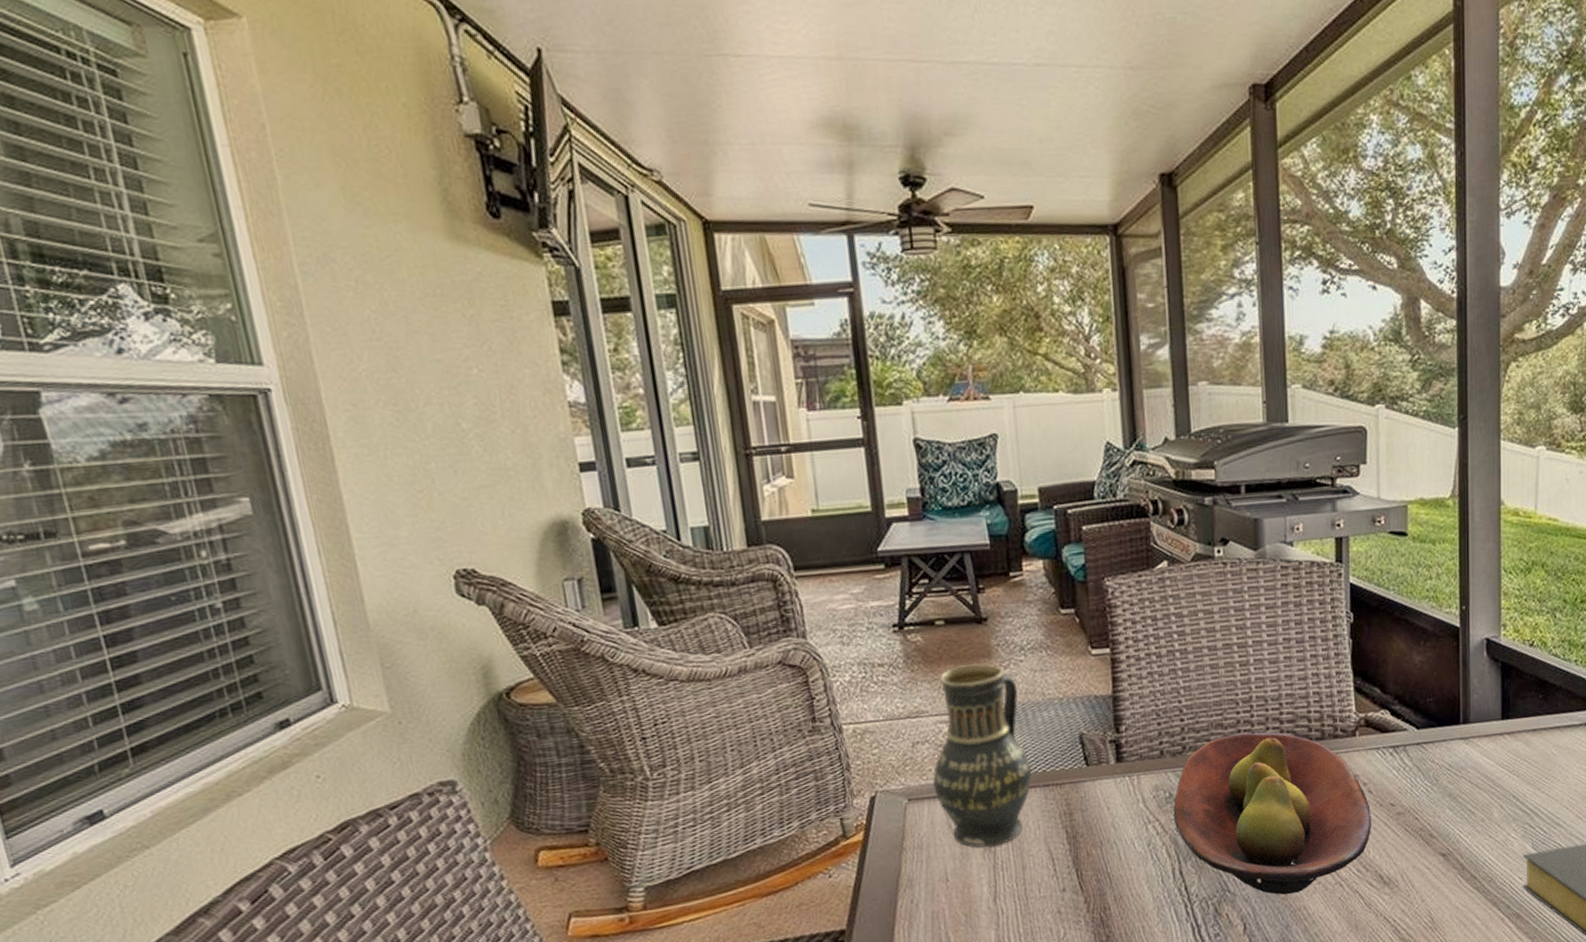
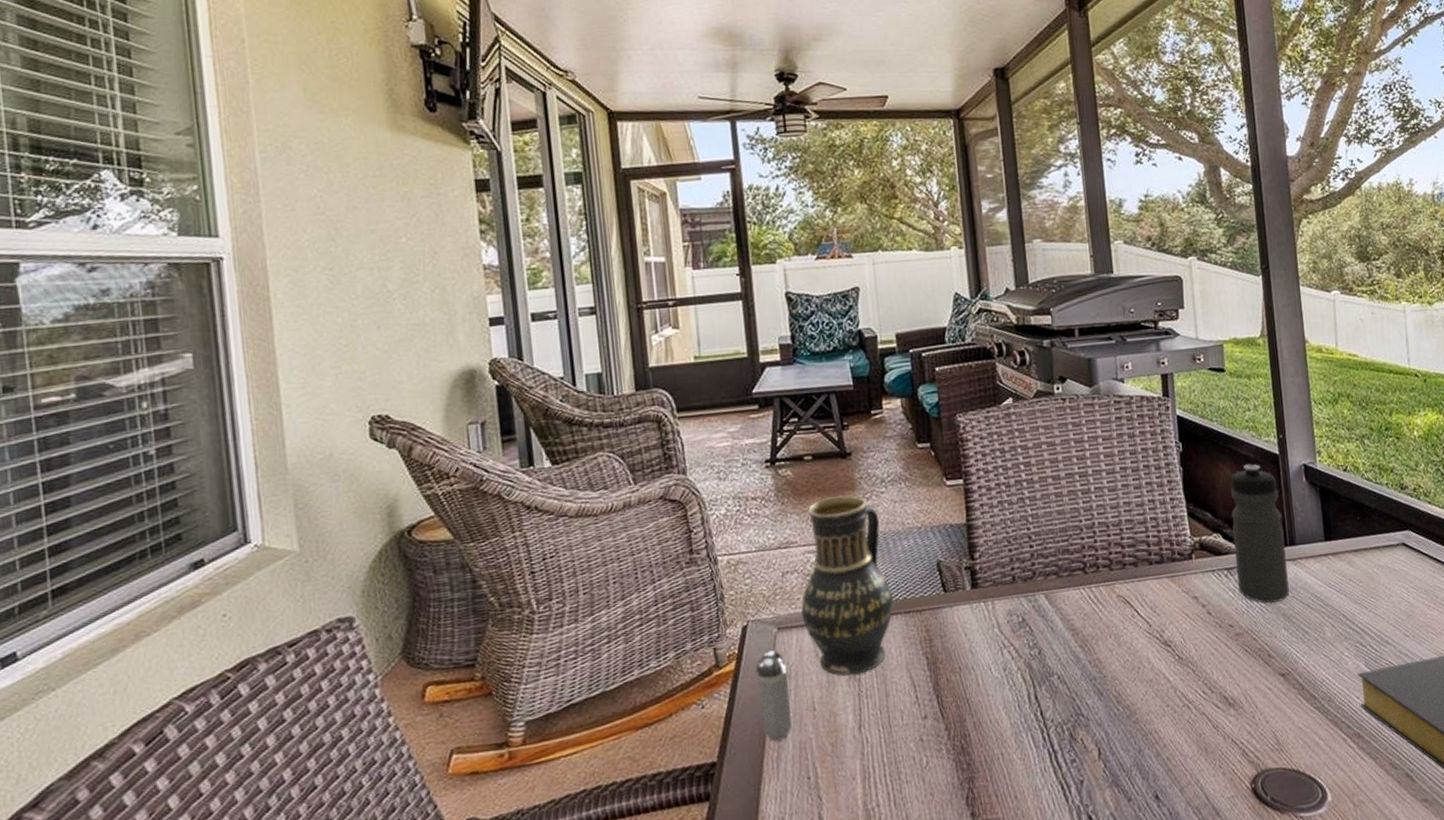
shaker: none [884,820,924,911] -> present [755,649,792,742]
fruit bowl: present [1173,732,1372,895] -> none [1026,556,1214,719]
water bottle: none [1401,637,1458,783] -> present [1230,464,1290,604]

